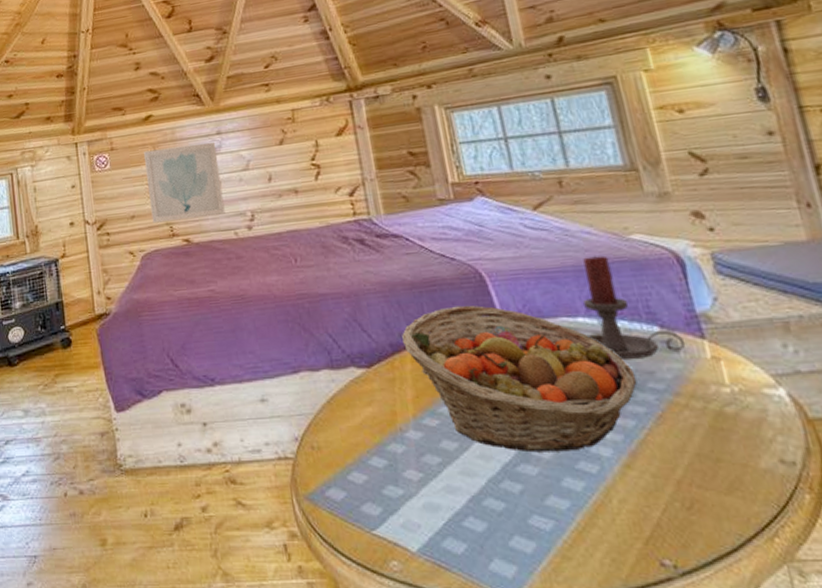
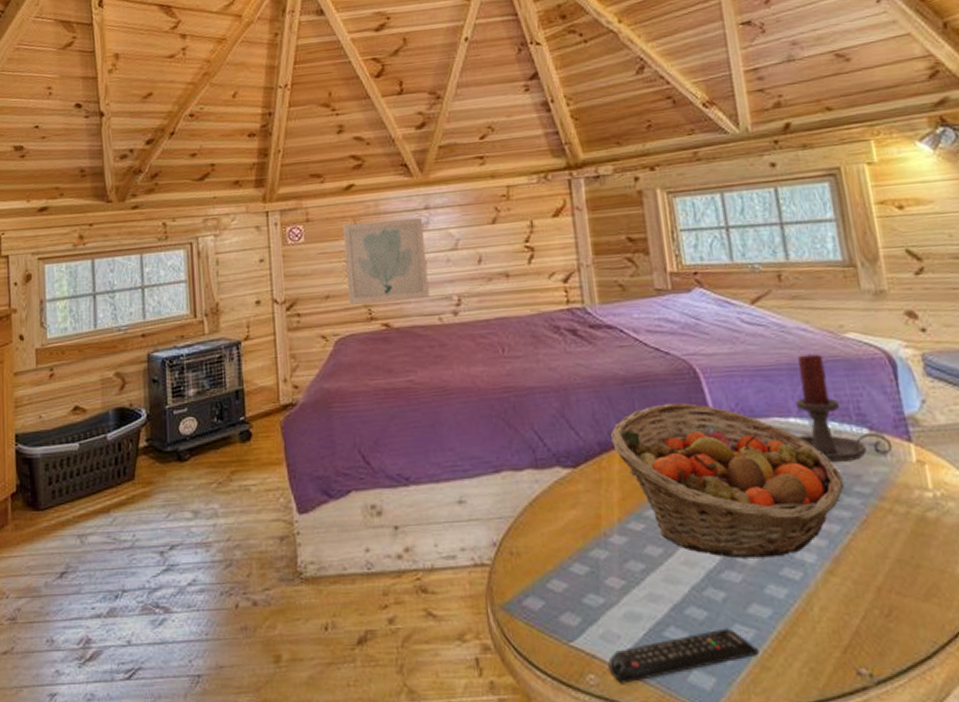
remote control: none [410,519,559,571] -> present [608,628,759,684]

